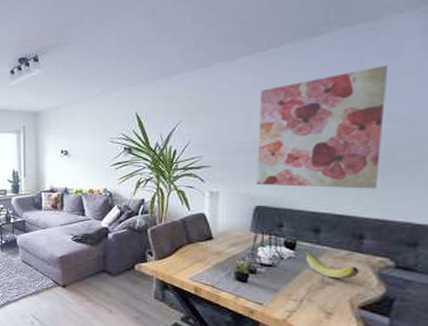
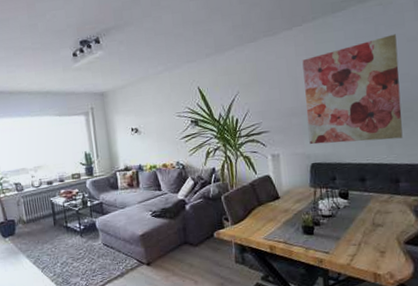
fruit: present [304,249,360,279] -> none [355,197,401,220]

